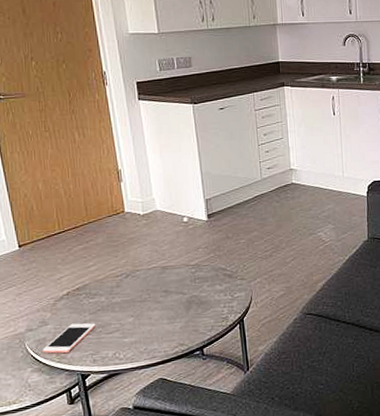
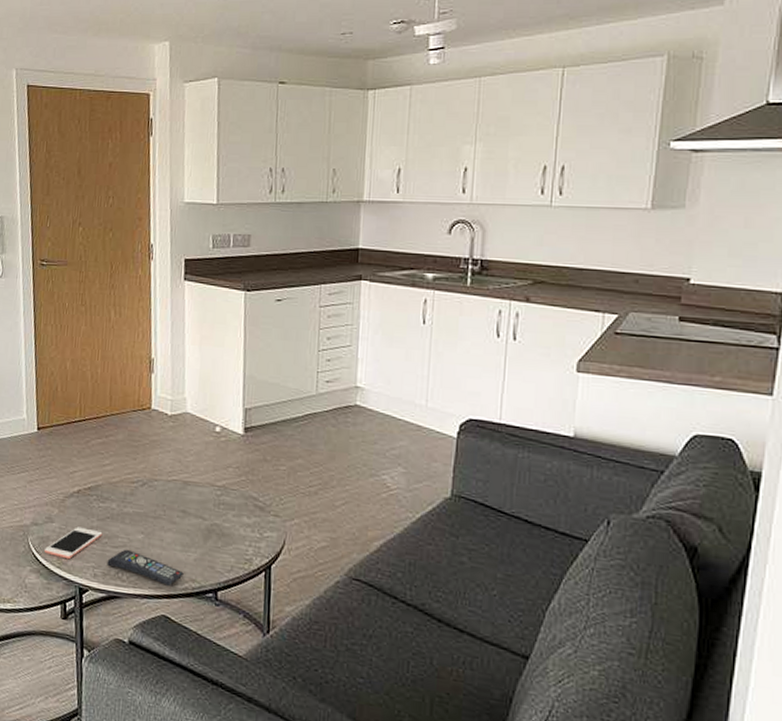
remote control: none [104,332,173,354] -> present [107,549,184,586]

